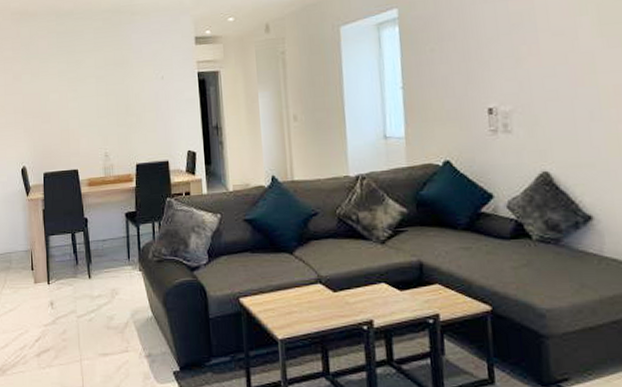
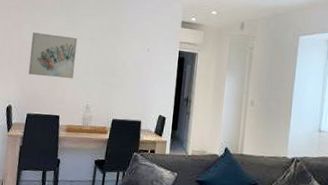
wall art: none [33,79,86,130] -> present [28,32,78,79]

